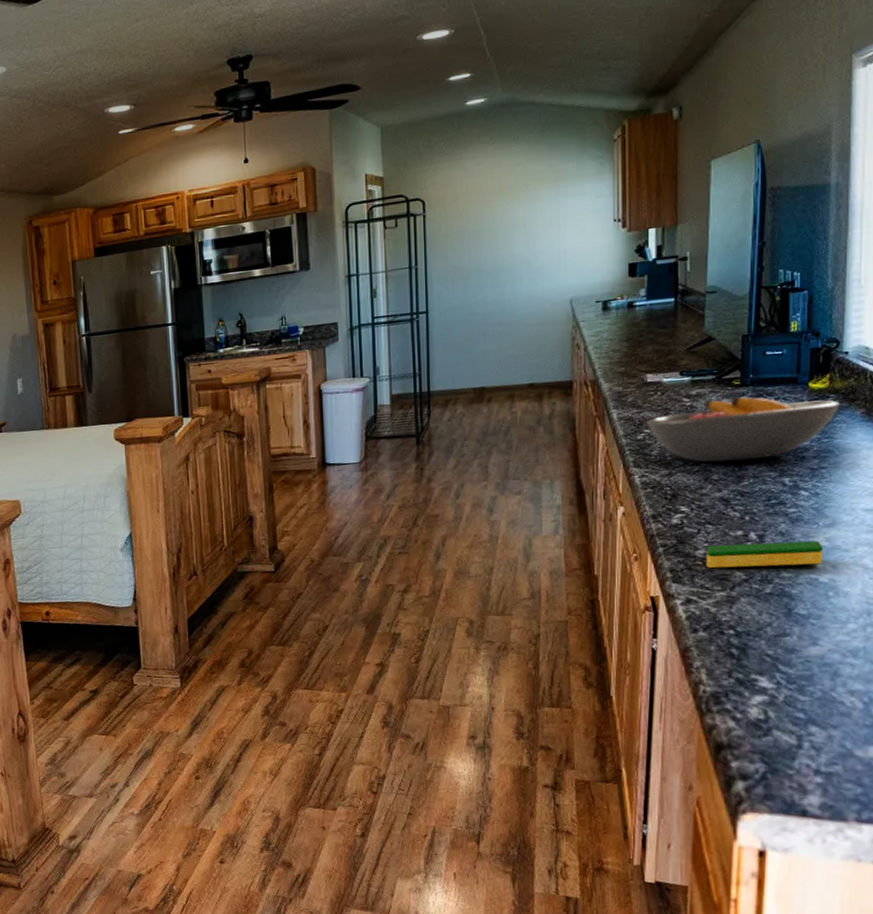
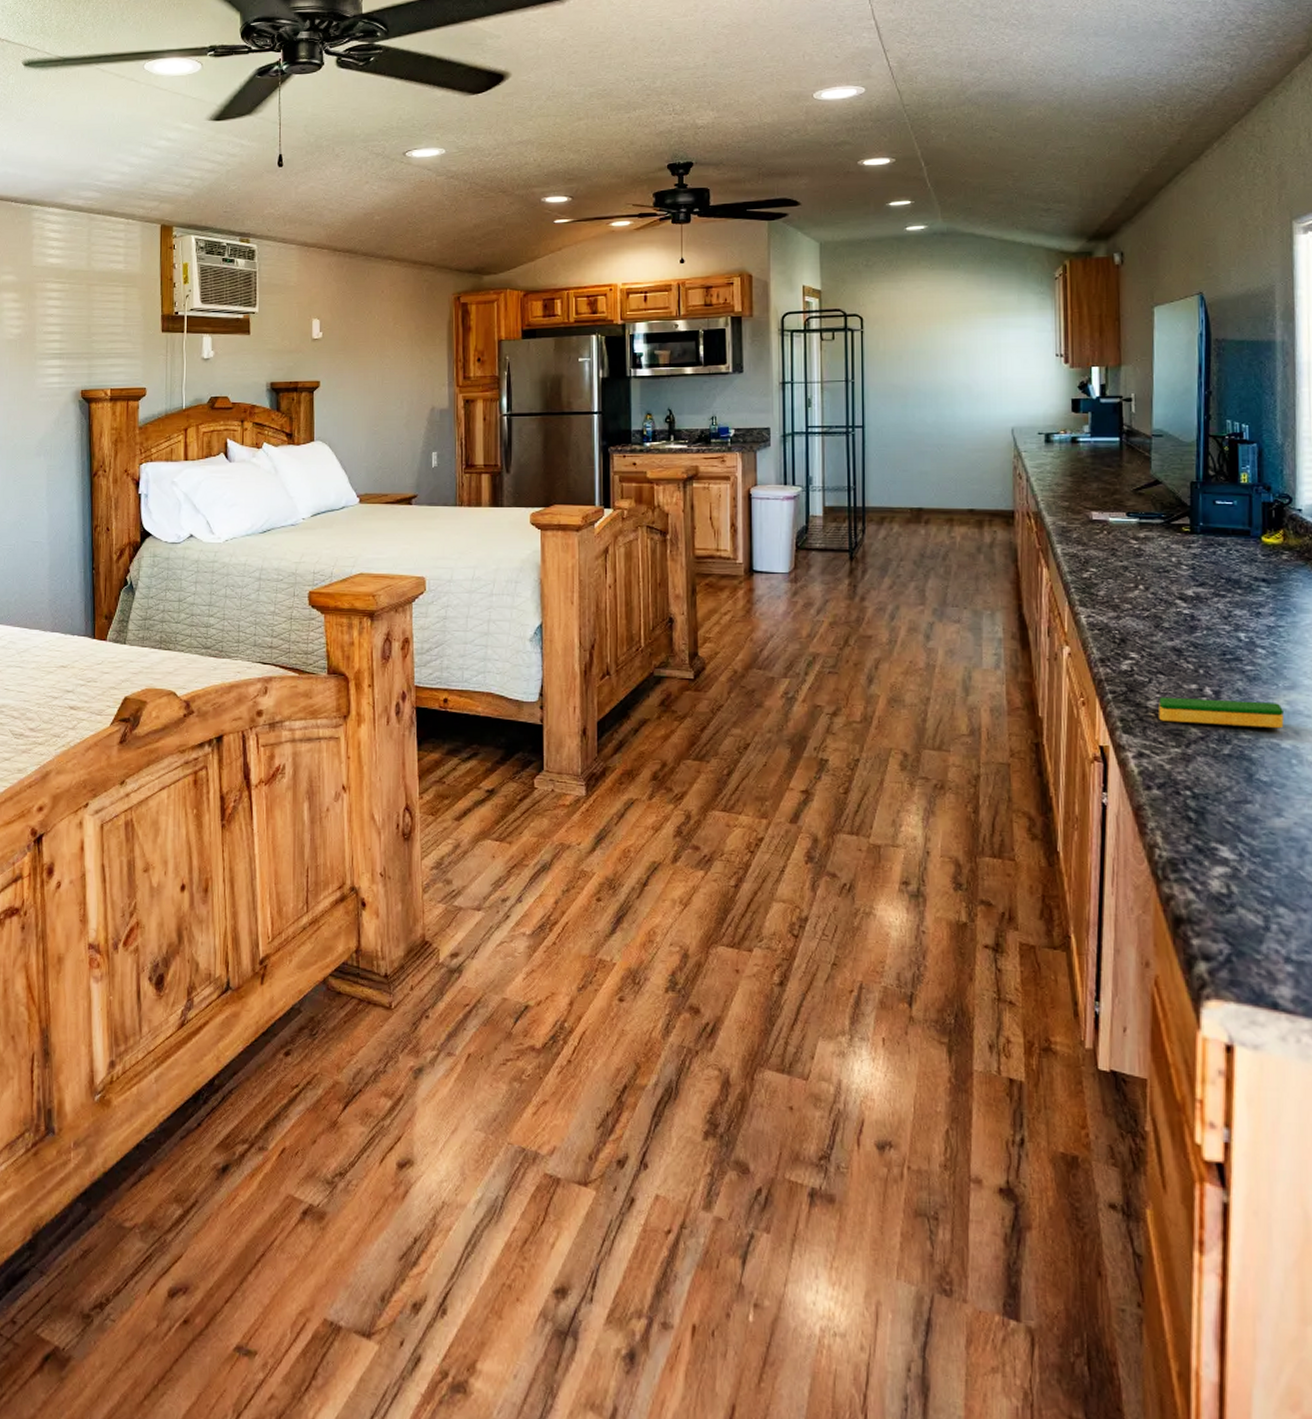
fruit bowl: present [646,396,841,463] -> none [1092,544,1297,611]

